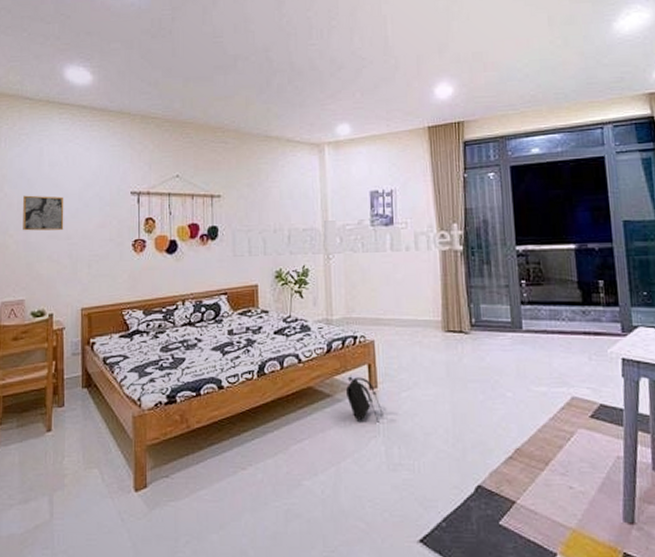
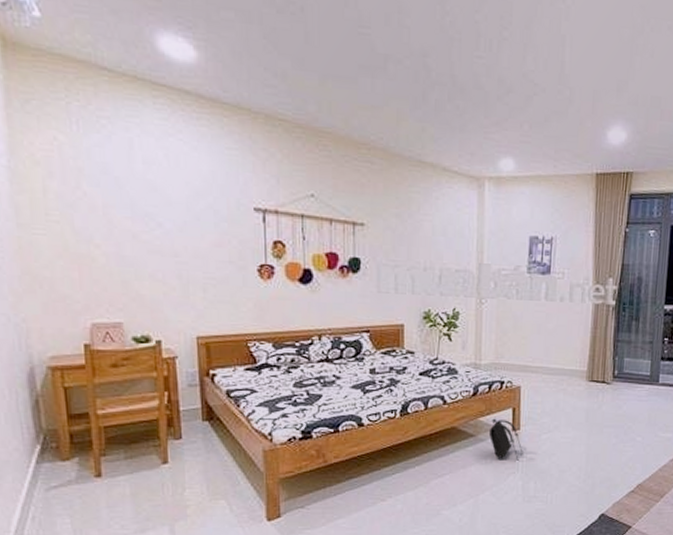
wall art: present [23,195,64,231] -> none [110,197,169,245]

